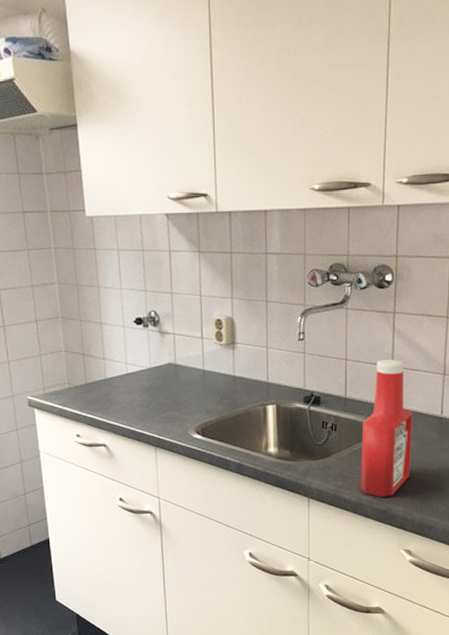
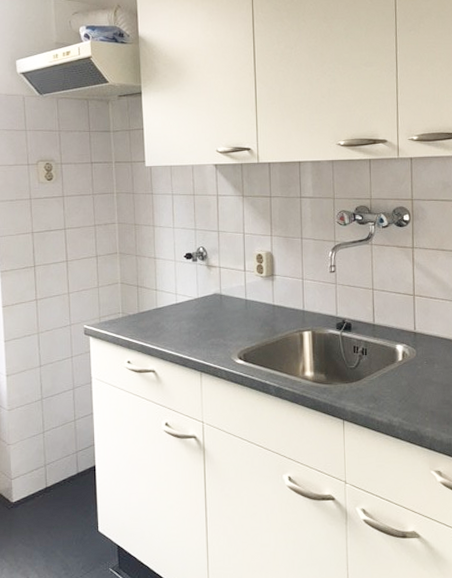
ketchup bottle: present [361,359,413,497] -> none [390,288,436,418]

